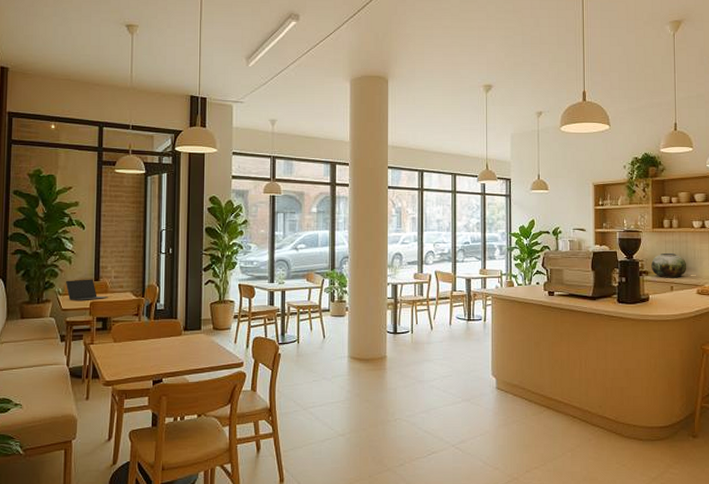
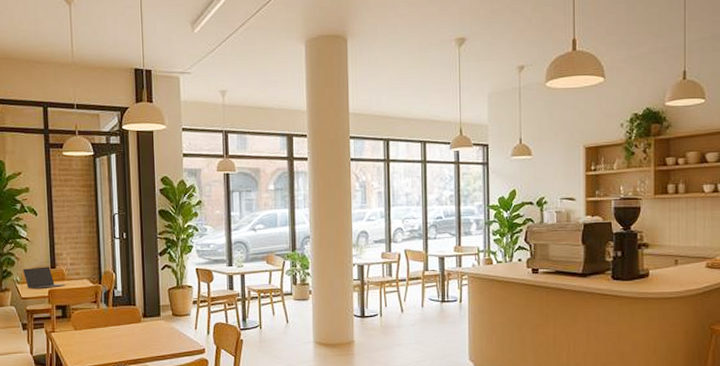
ceramic pot: present [651,252,687,278] -> none [652,221,695,251]

